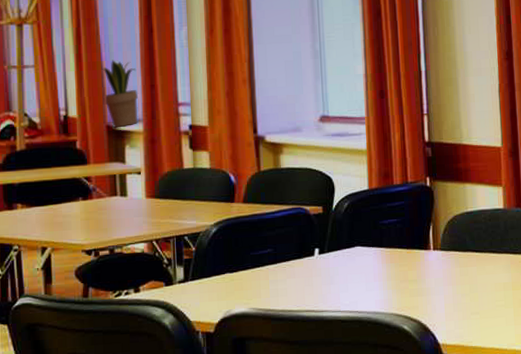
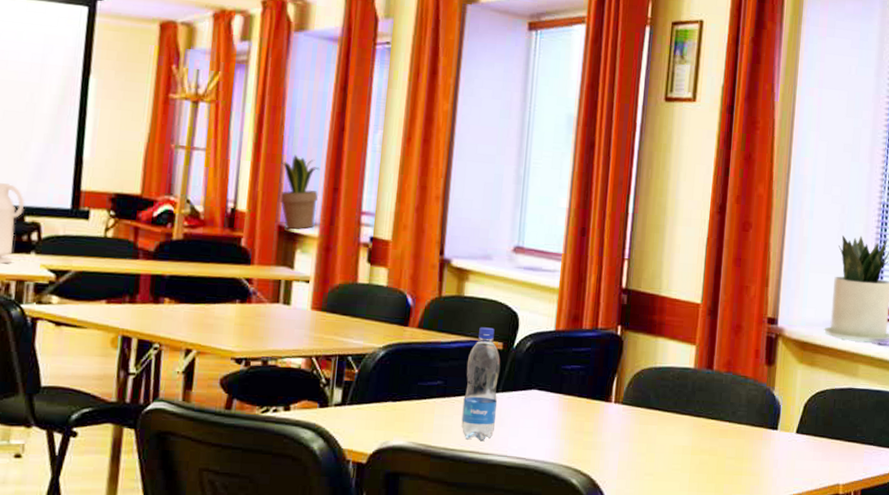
bottle: none [292,194,326,300] -> present [461,327,501,442]

